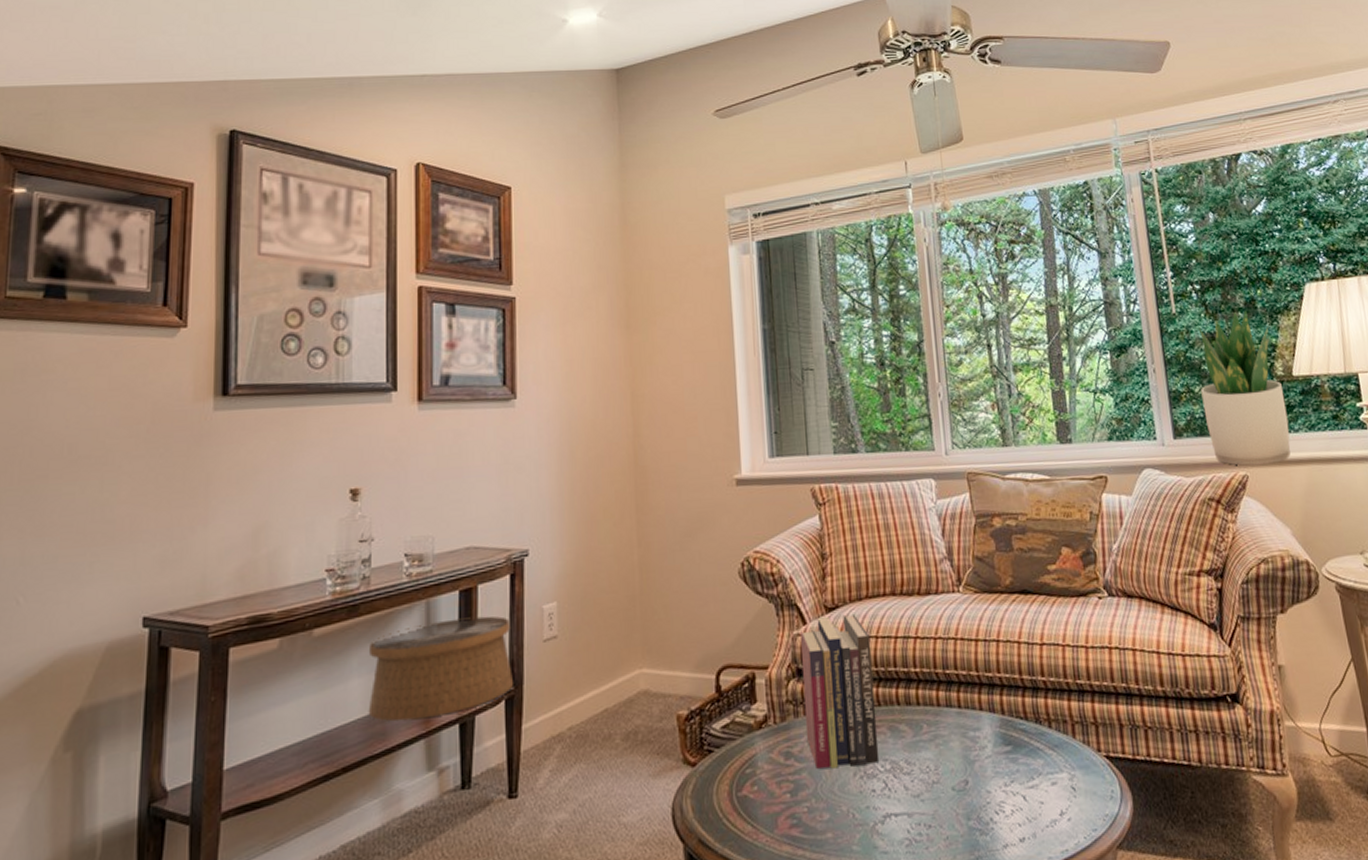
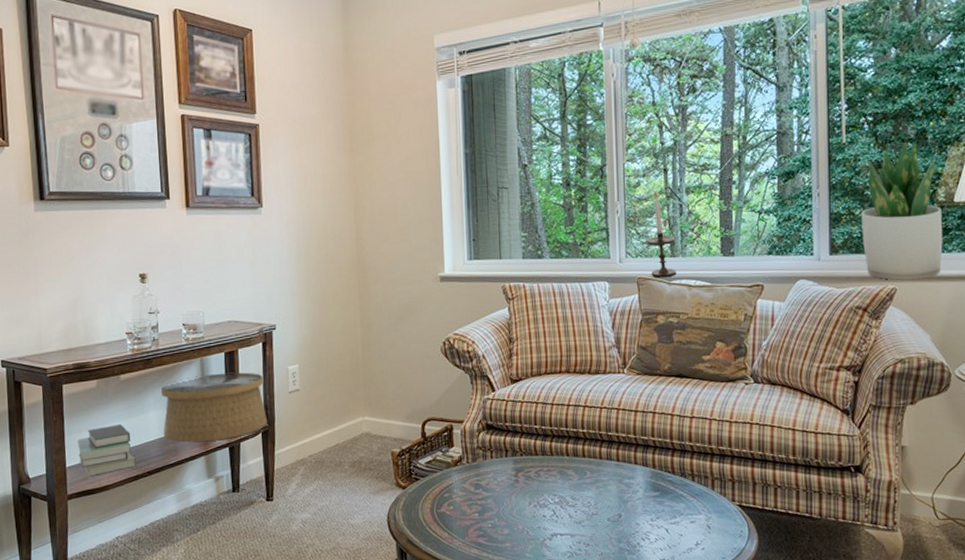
books: none [243,699,327,780] -> present [78,423,136,476]
books: present [801,613,880,769] -> none [490,385,550,498]
candlestick: none [973,368,1011,472] -> present [646,189,677,278]

